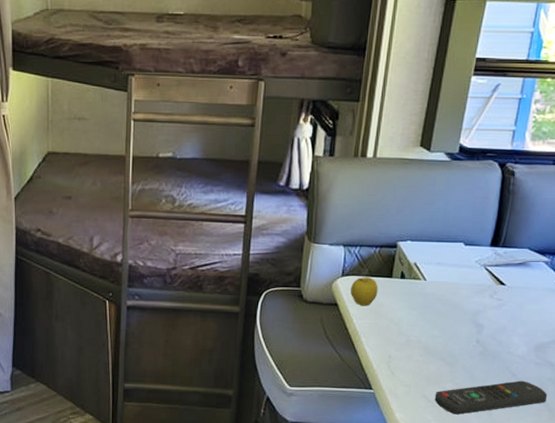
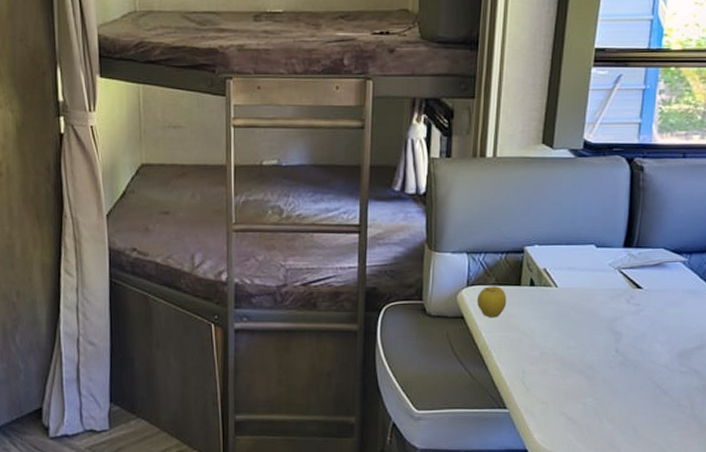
remote control: present [434,380,548,415] -> none [575,391,696,432]

